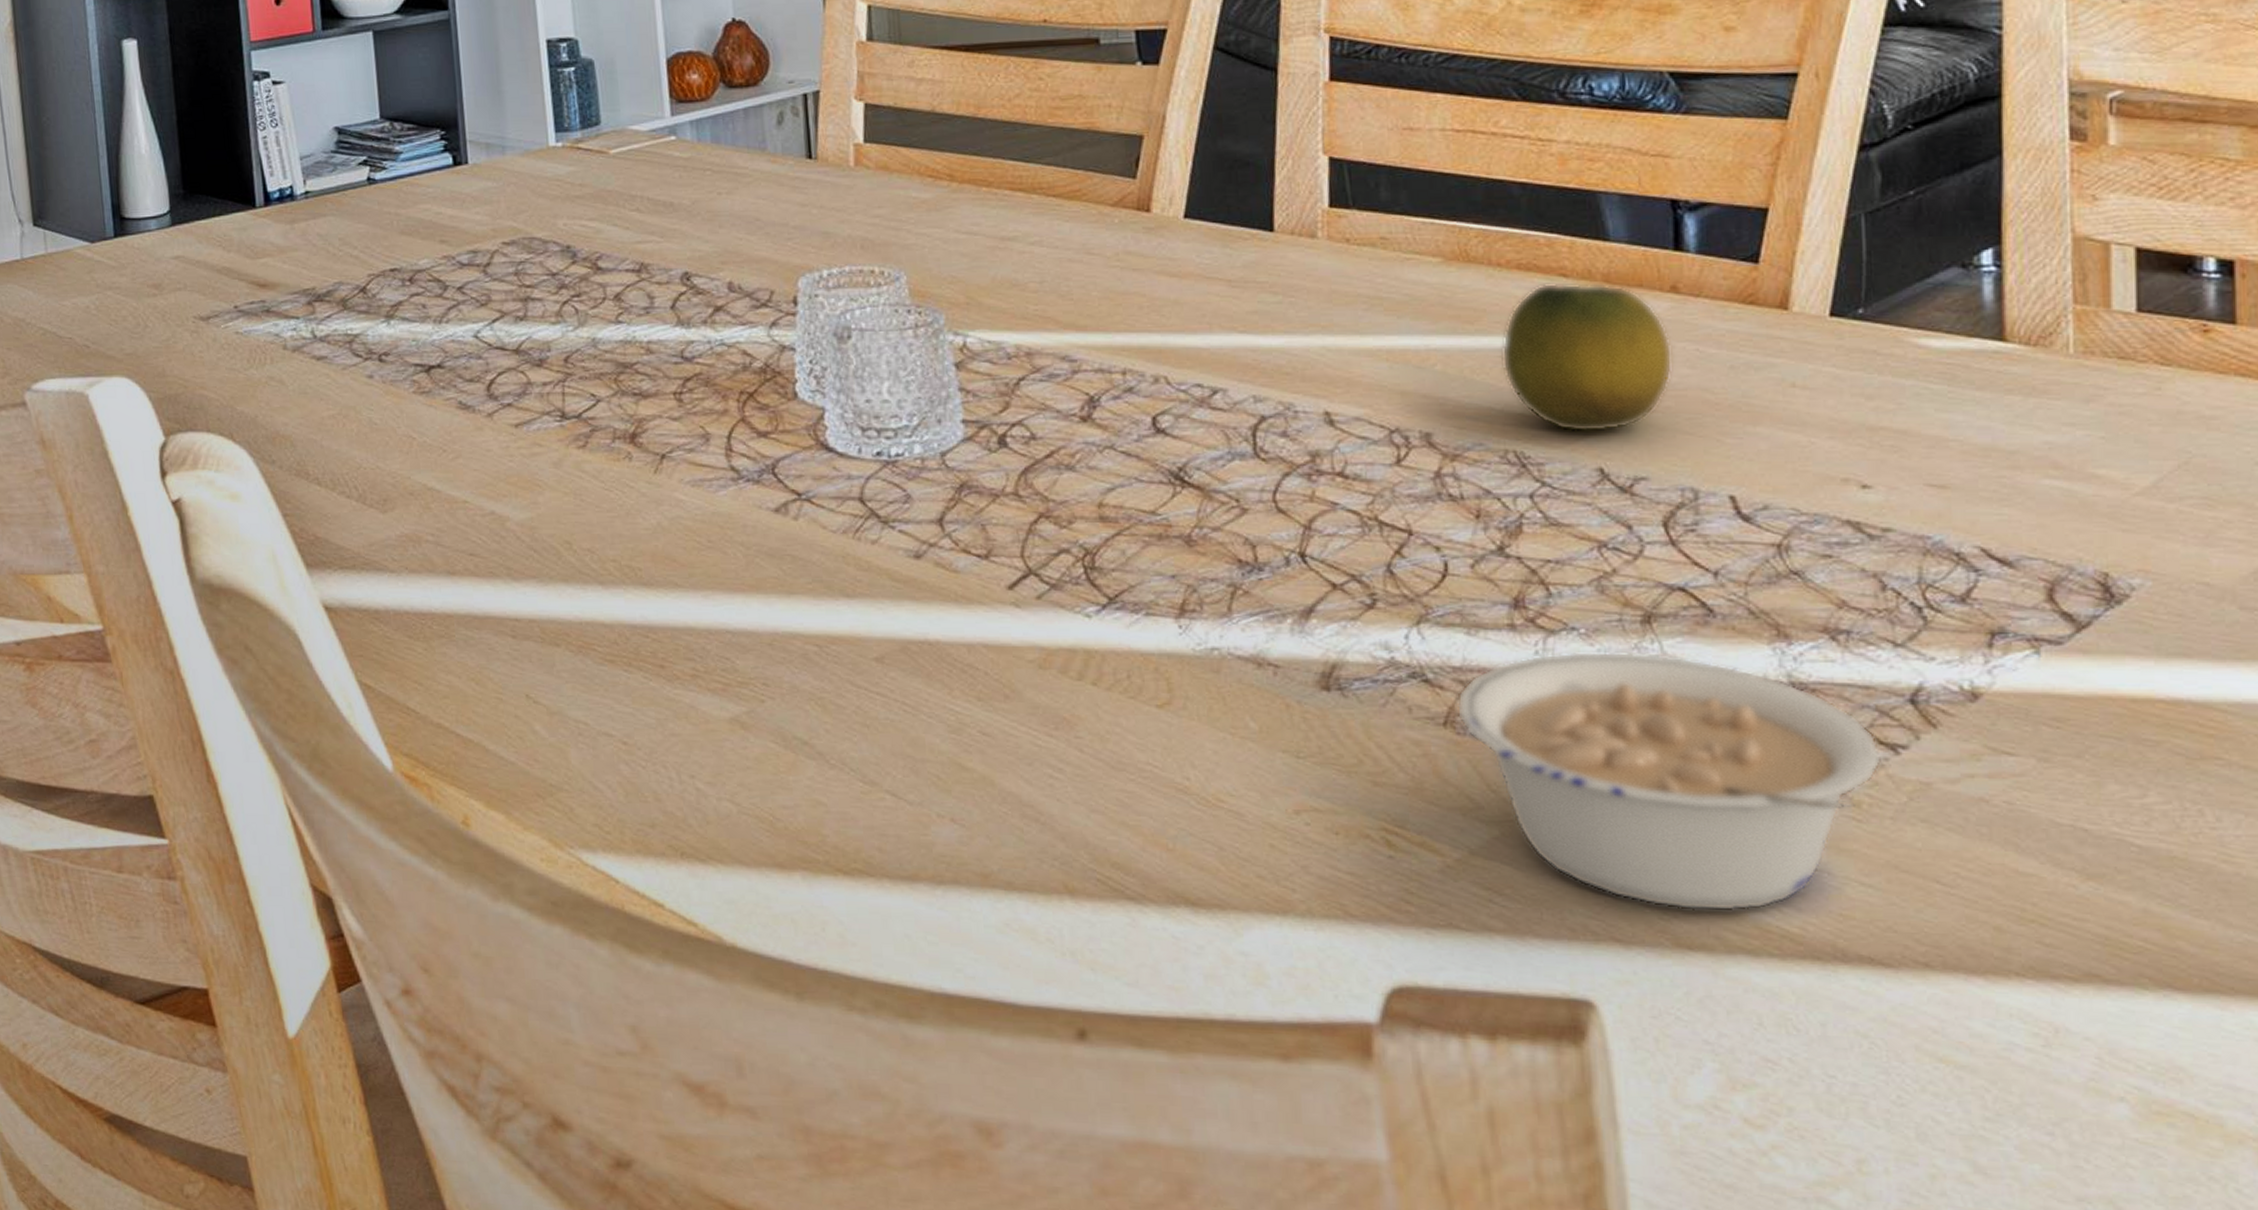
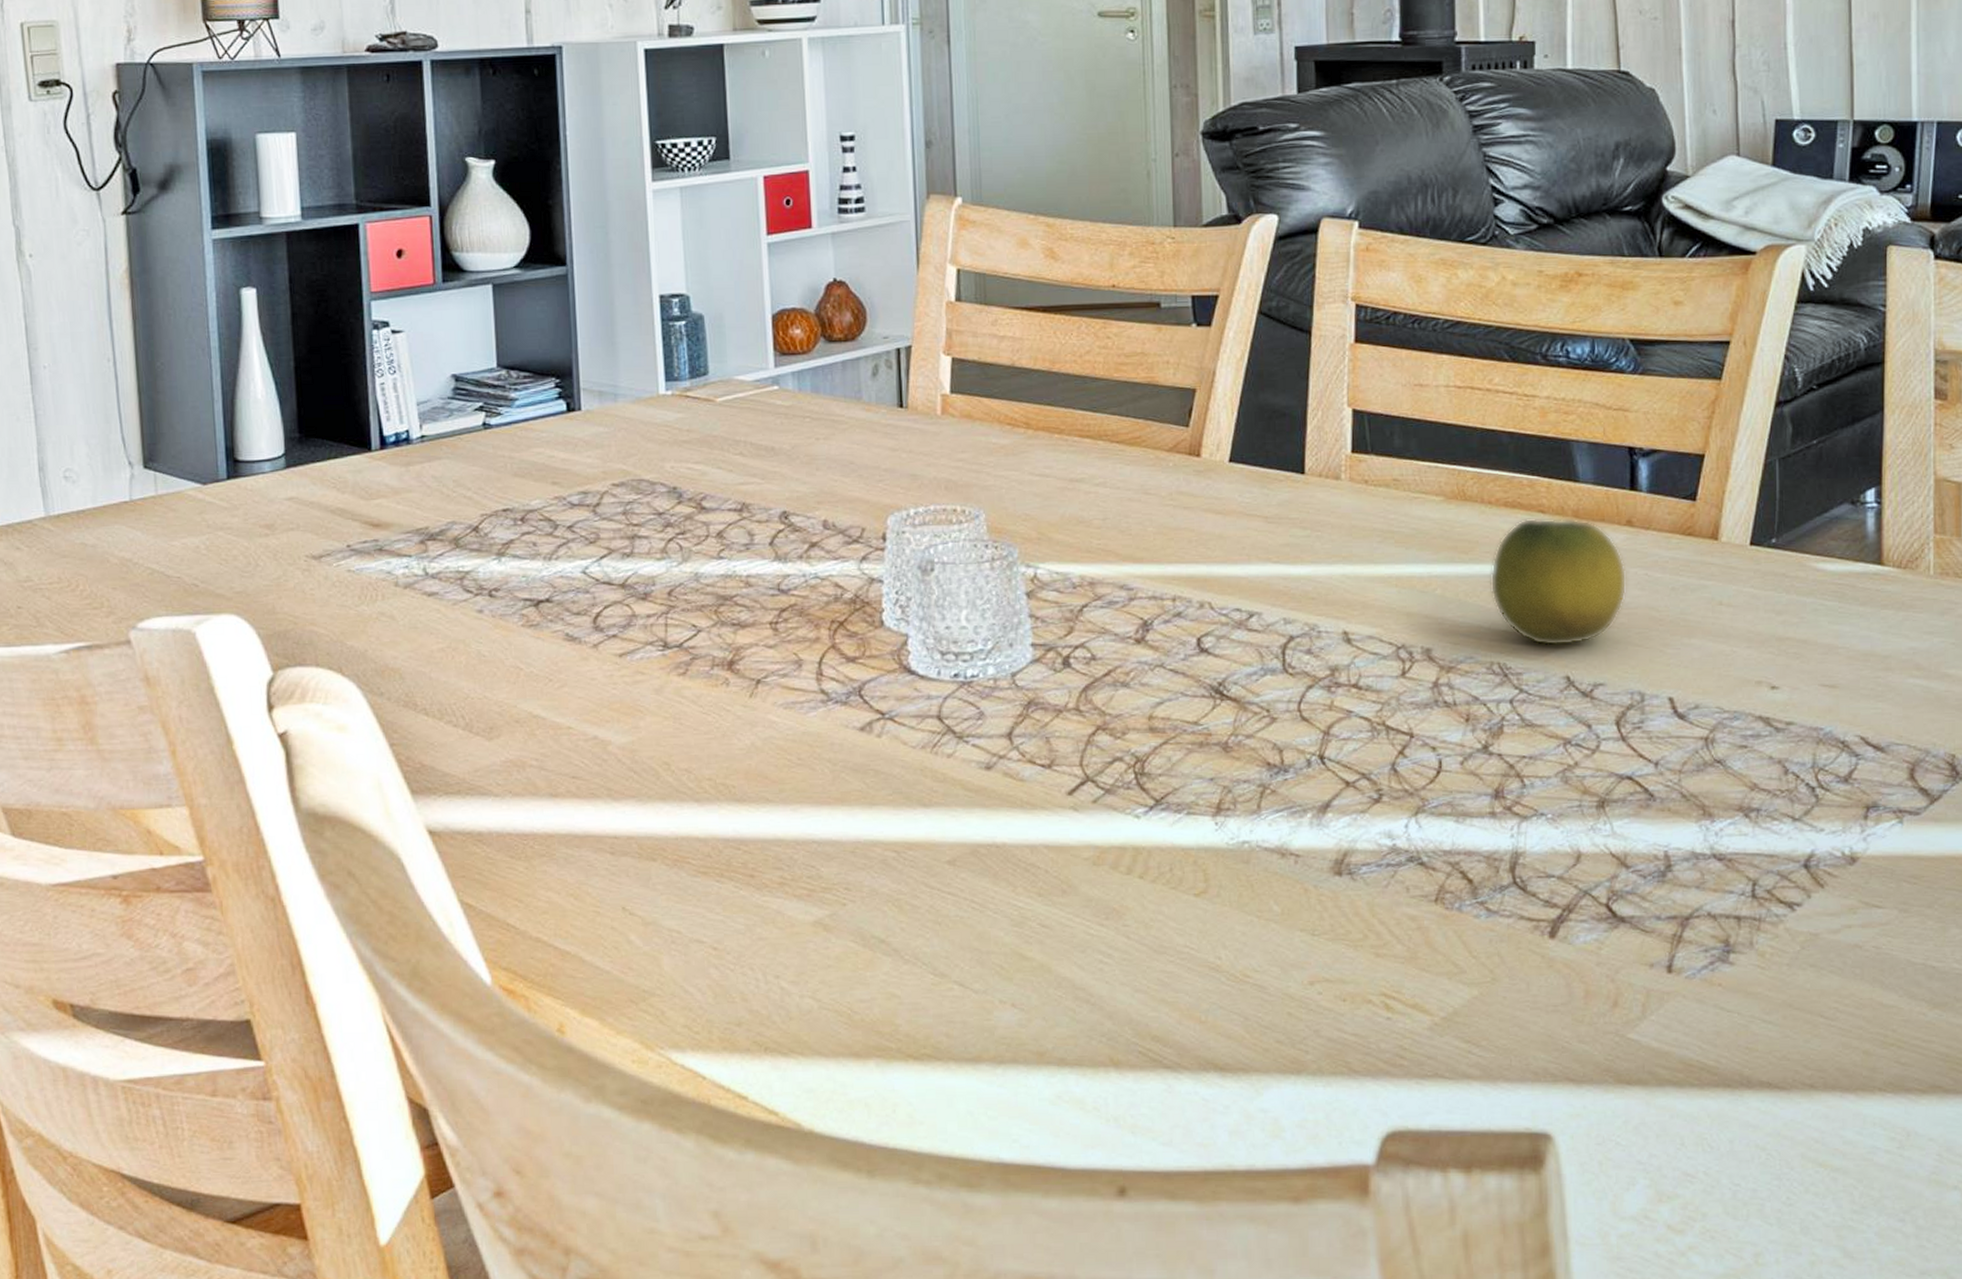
legume: present [1456,651,1883,912] -> none [1445,832,1782,1051]

